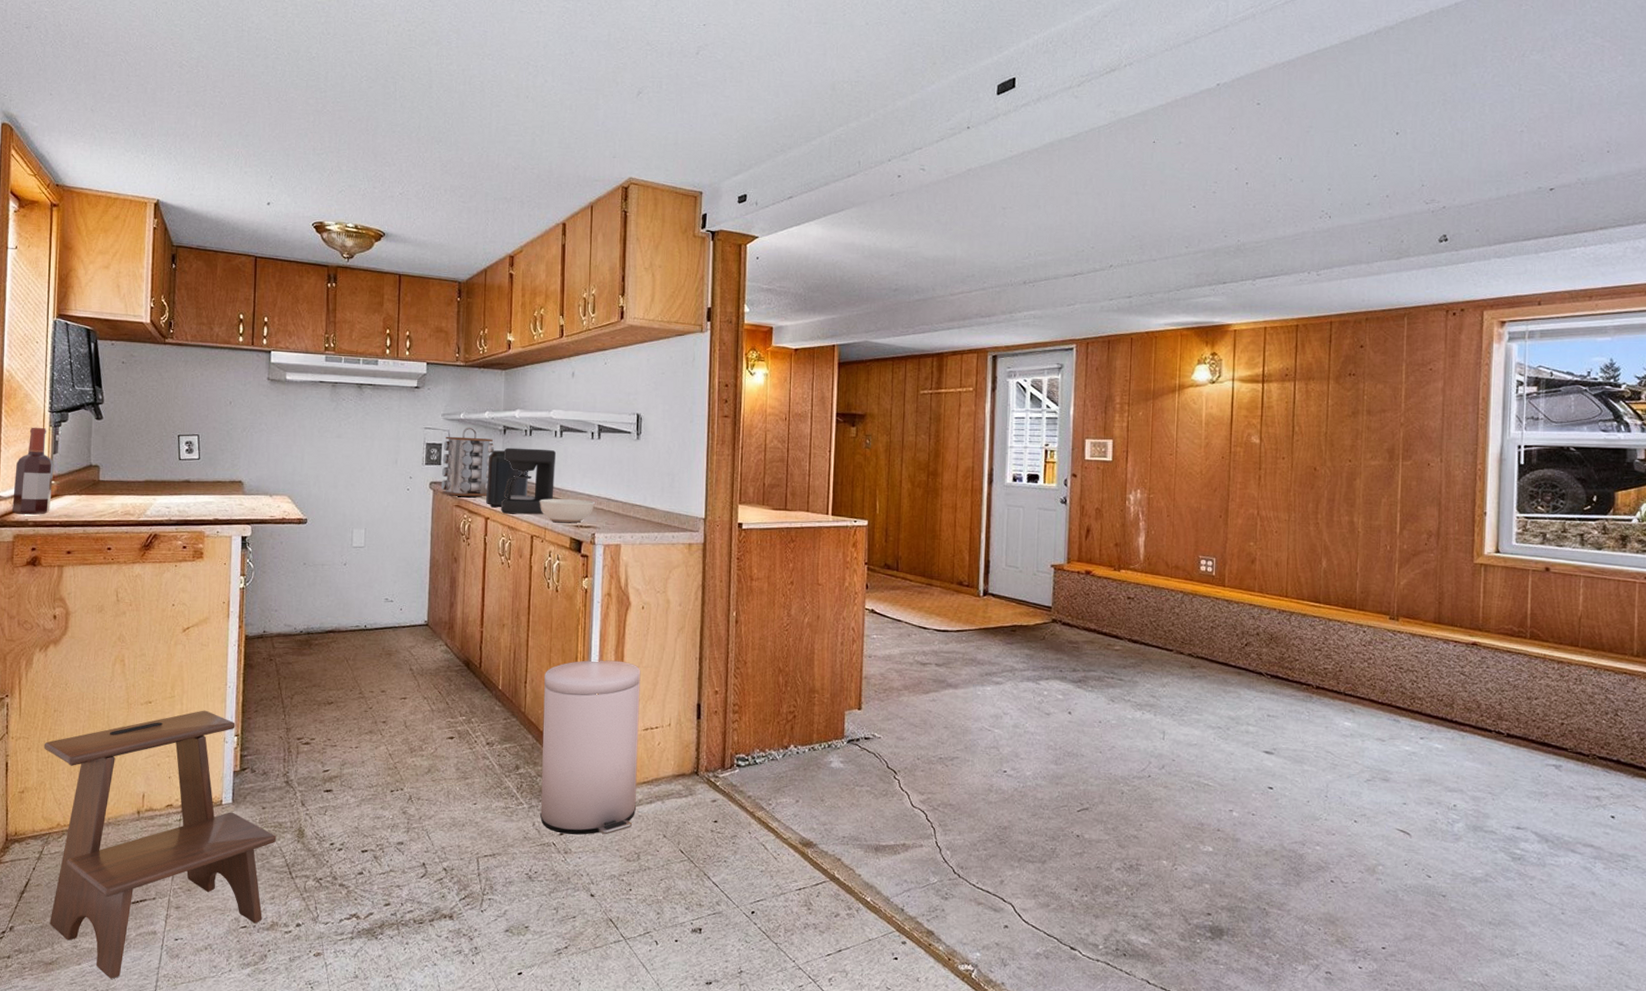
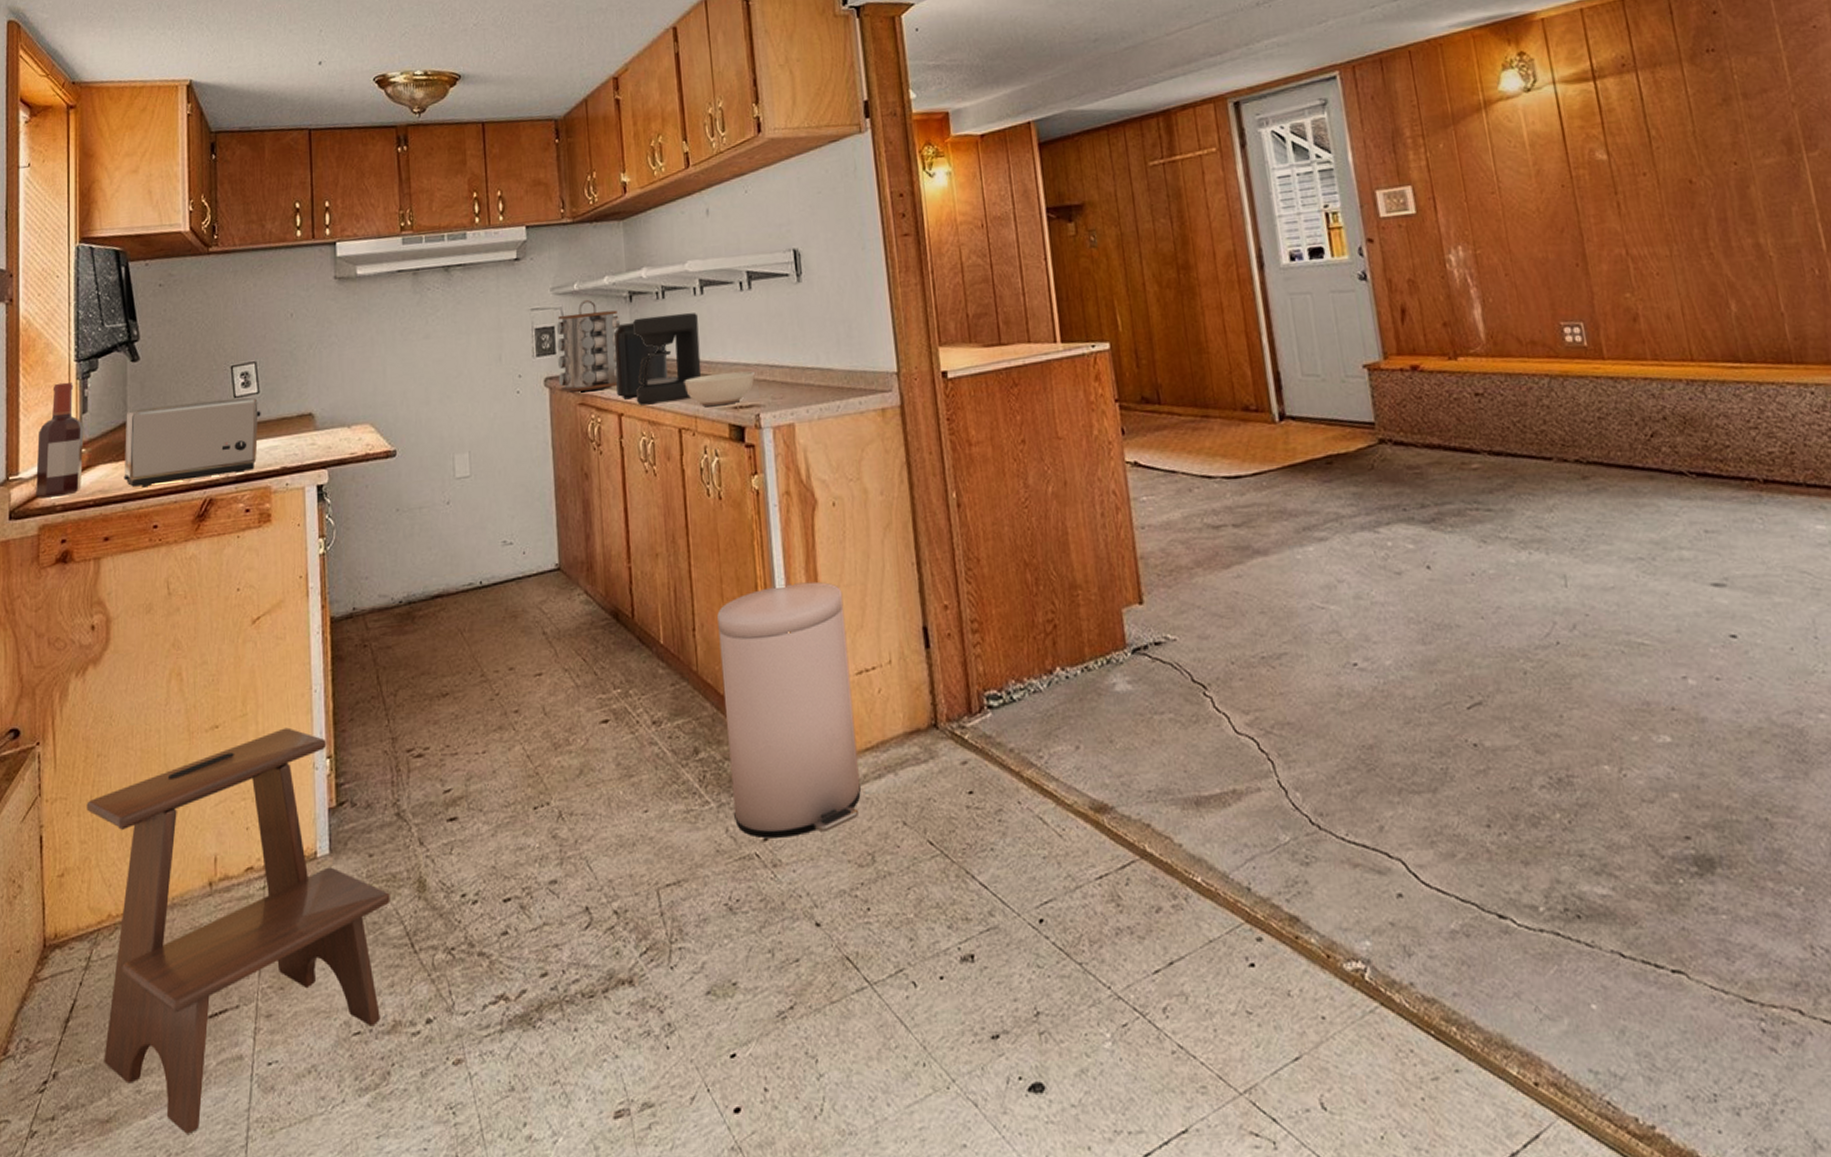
toaster: none [85,457,200,518] -> present [124,397,261,488]

